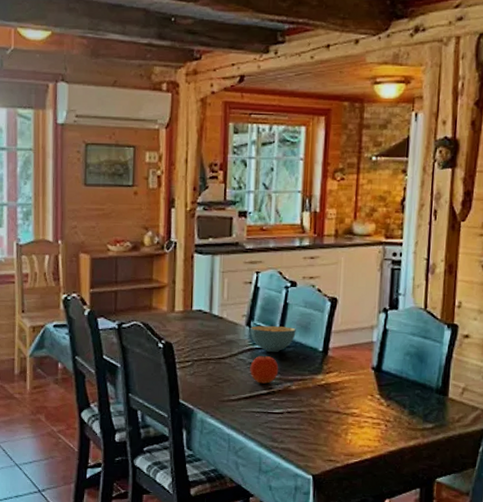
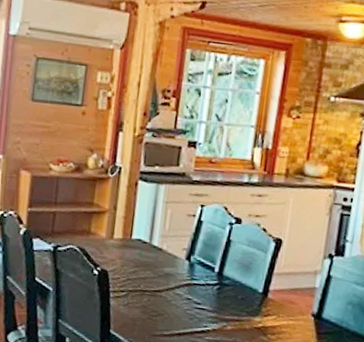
cereal bowl: present [249,326,296,352] -> none [189,260,237,290]
fruit: present [250,355,279,384] -> none [185,291,216,322]

